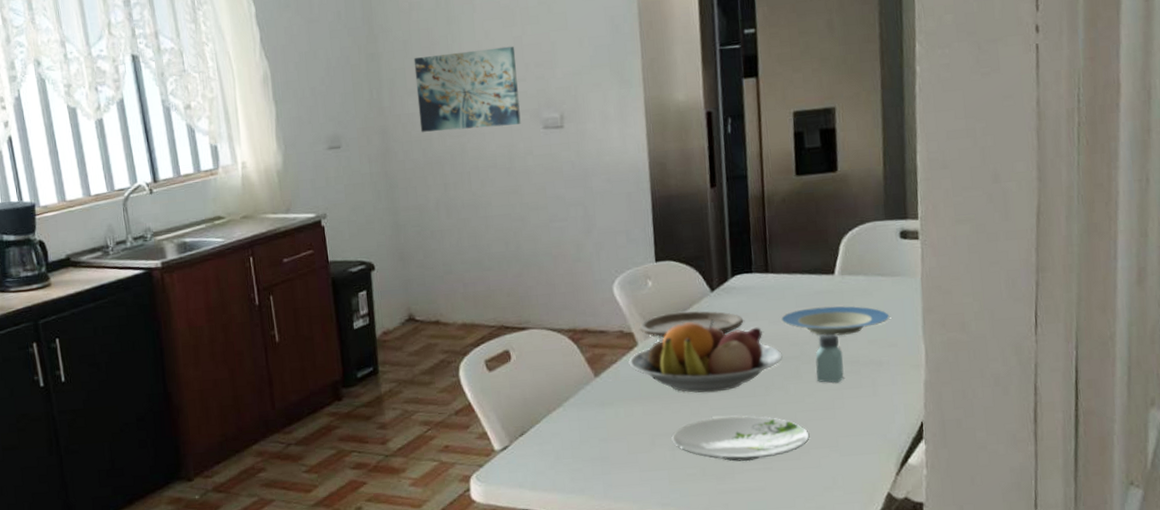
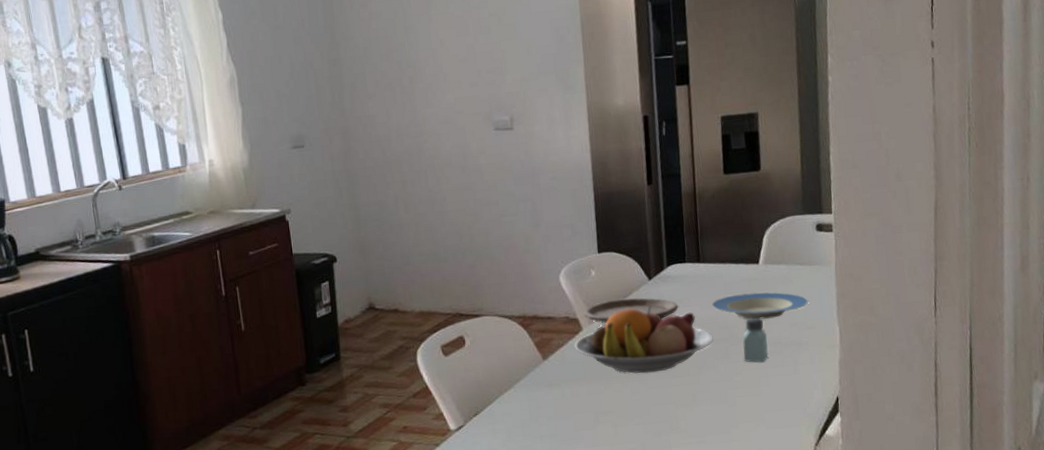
wall art: present [413,46,521,132] -> none [373,54,474,133]
plate: present [671,415,810,462] -> none [614,393,738,436]

